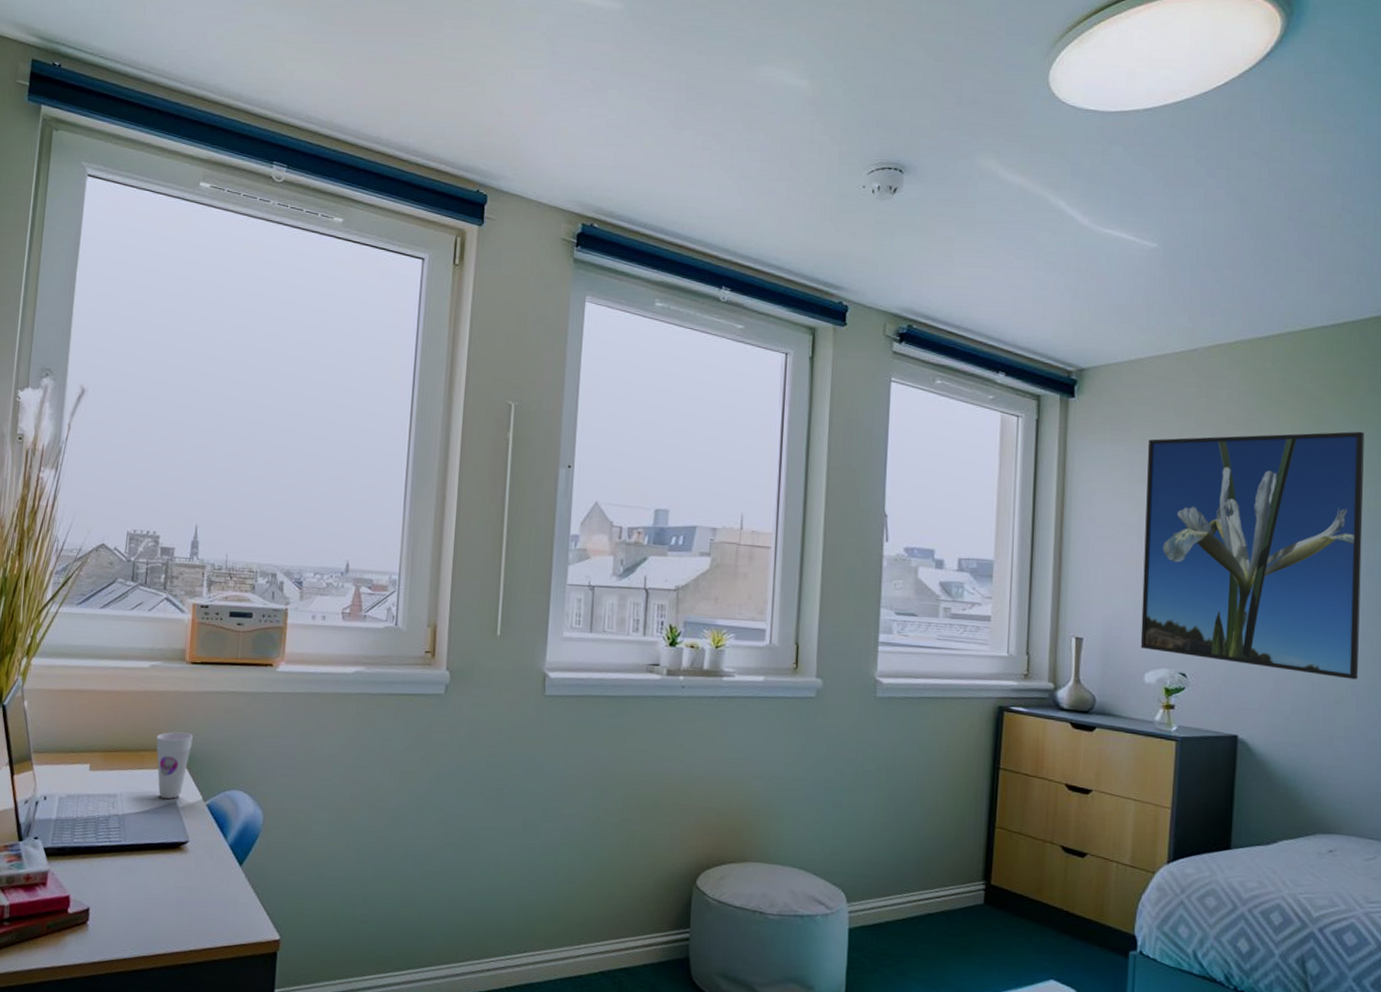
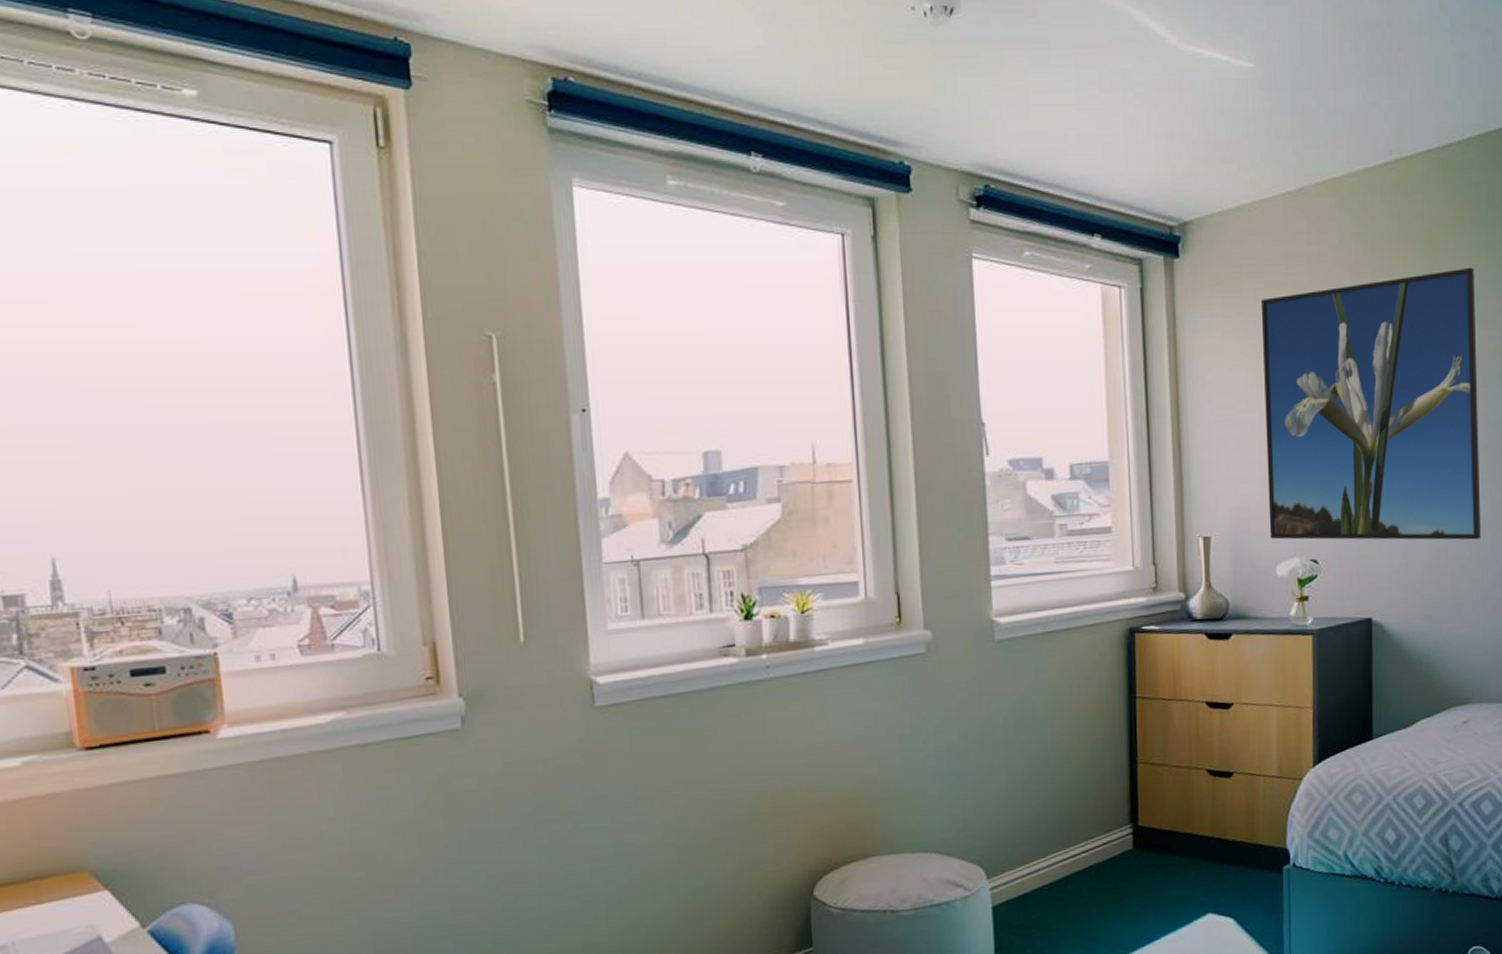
cup: present [156,731,193,799] -> none [52,842,110,936]

